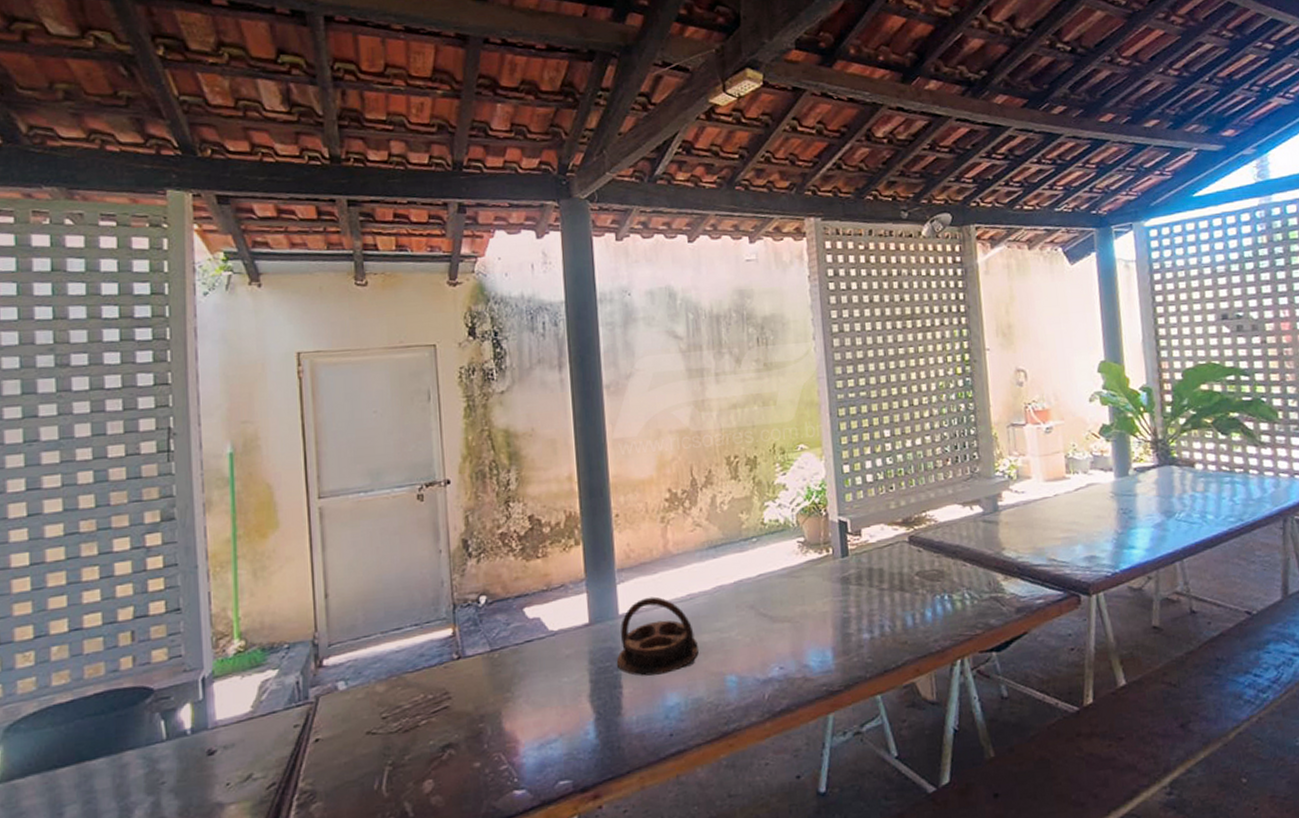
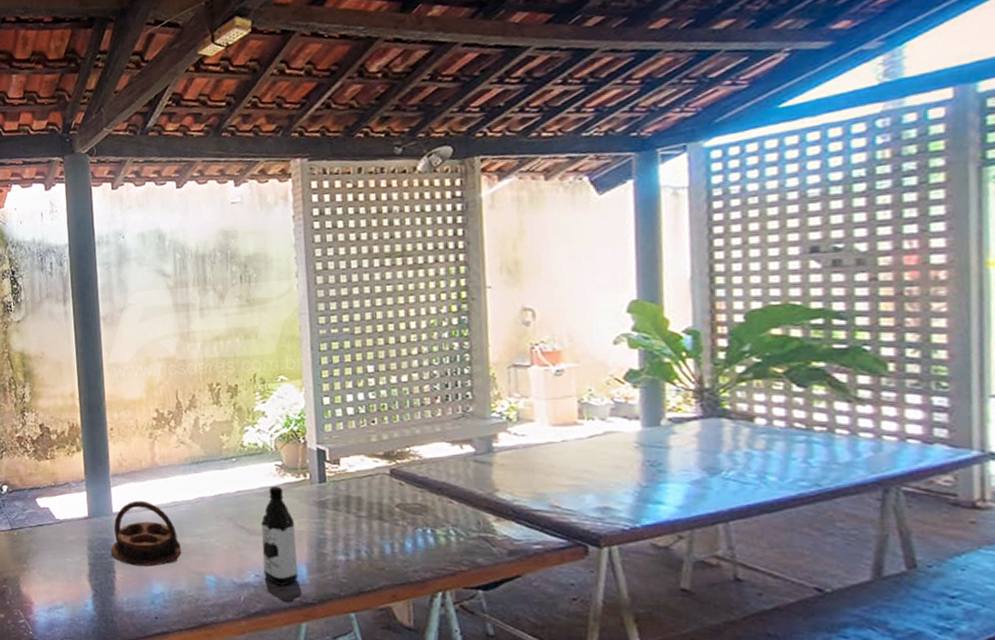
water bottle: none [785,565,824,675] -> present [261,487,299,585]

